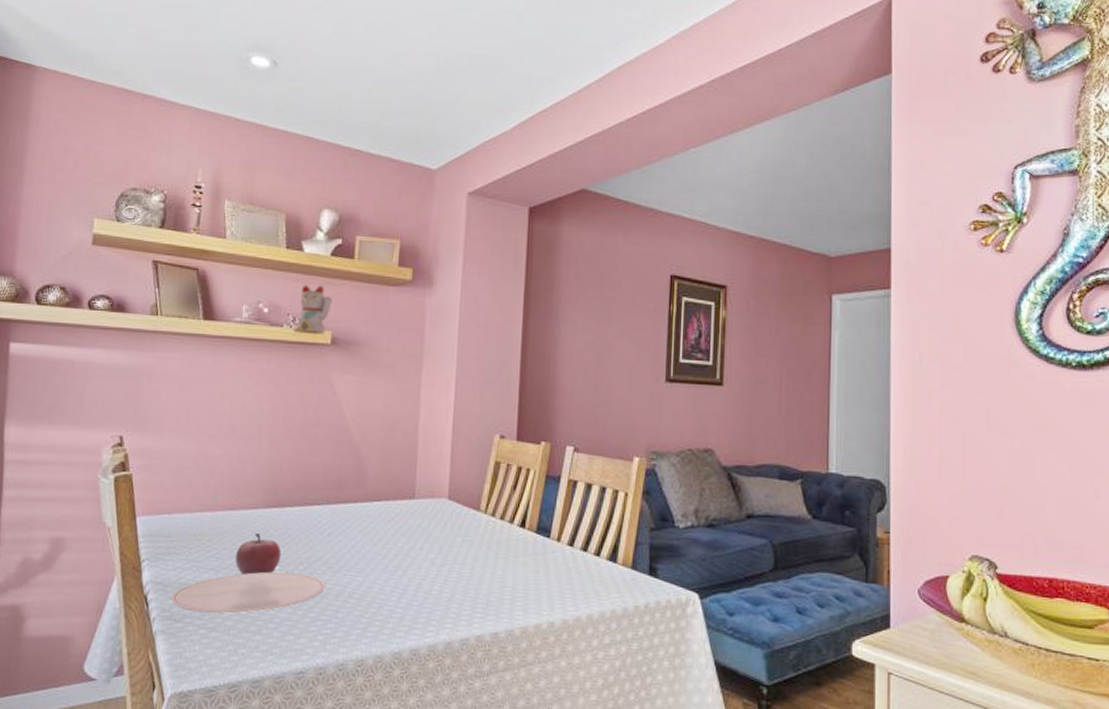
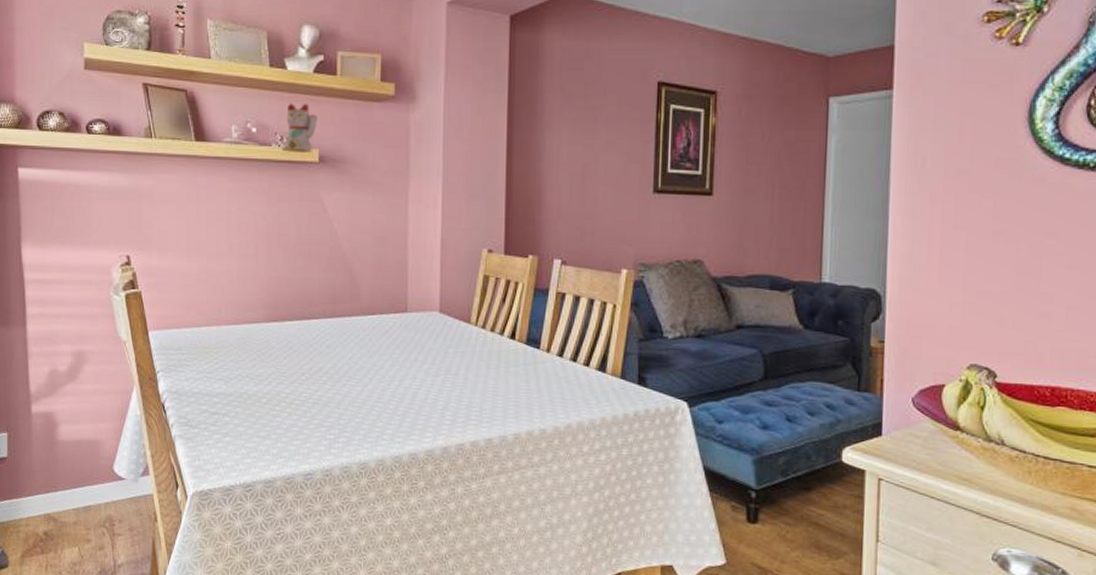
plate: present [170,571,326,614] -> none [185,381,328,421]
fruit: present [235,532,282,575] -> none [241,345,284,385]

